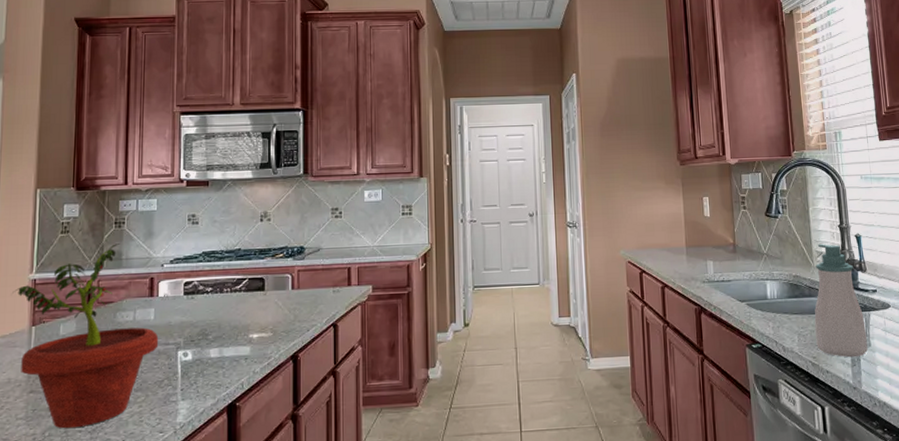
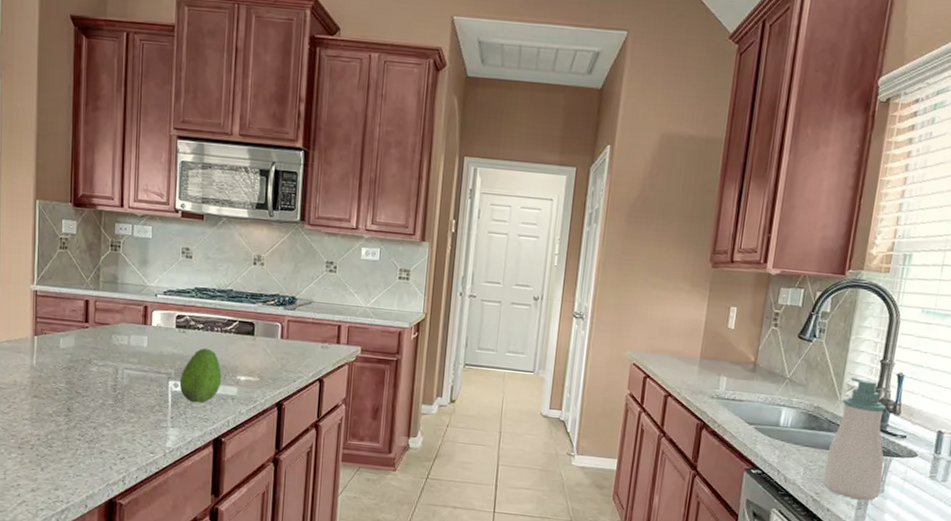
potted plant: present [12,243,159,429] -> none [16,266,151,436]
fruit: none [189,310,234,370] -> present [179,348,222,404]

